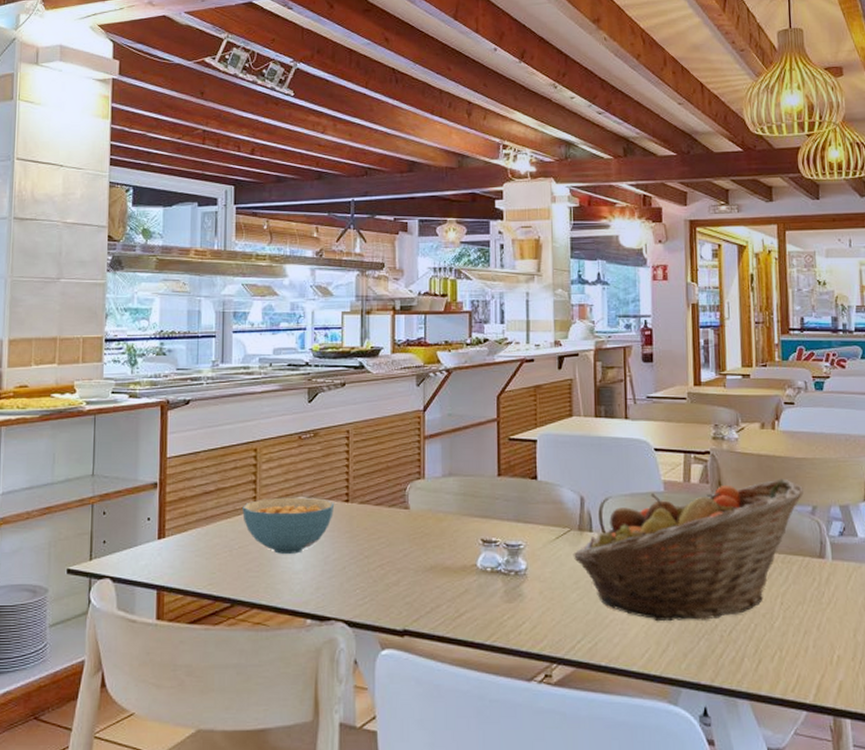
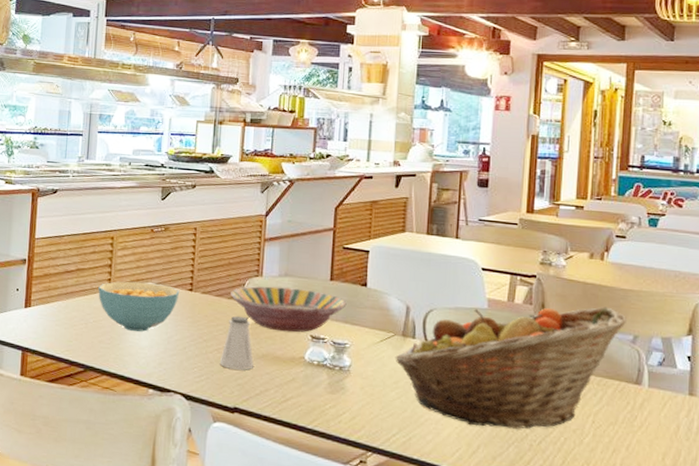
saltshaker: none [384,526,423,586] -> present [219,316,255,370]
serving bowl: none [391,488,517,538] -> present [231,286,347,333]

